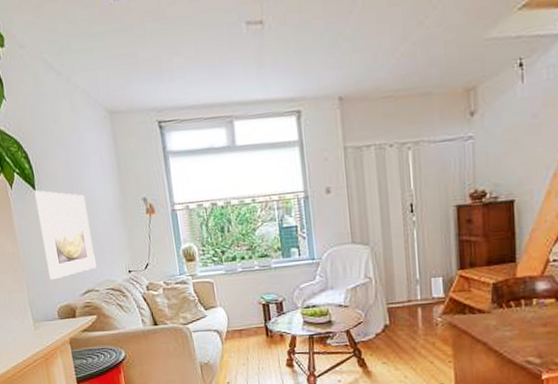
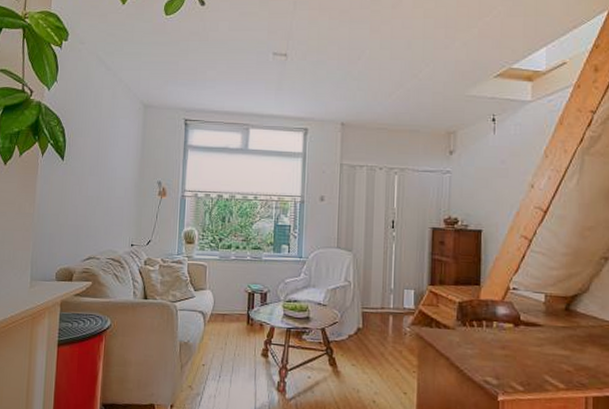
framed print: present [35,190,96,280] -> none [56,161,106,243]

